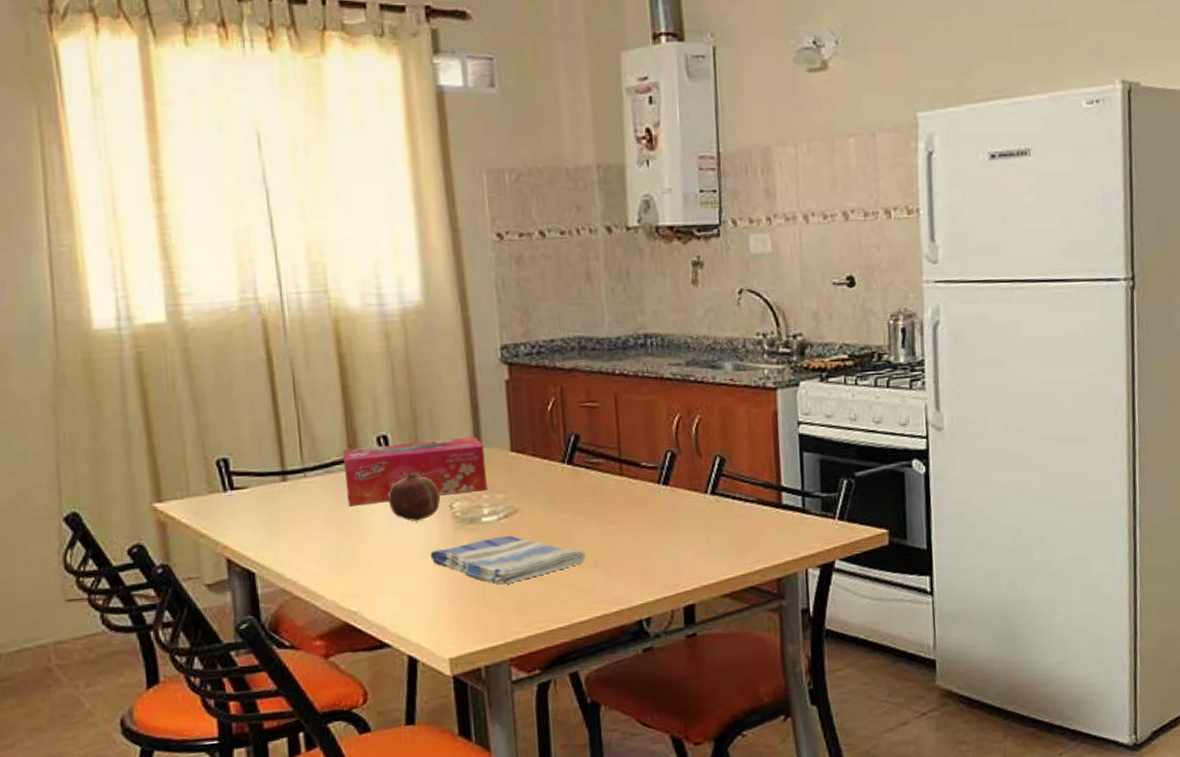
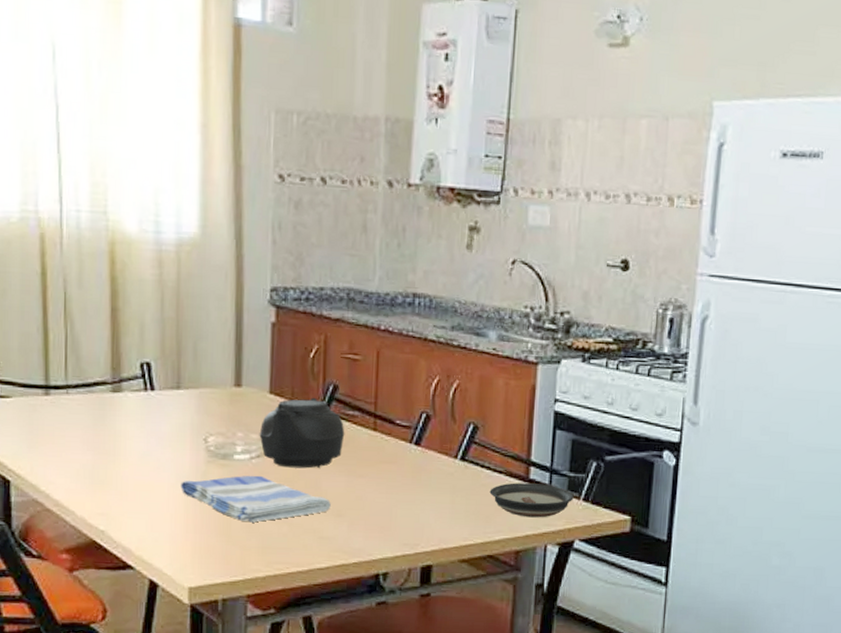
tissue box: present [342,436,487,506] -> none [105,371,244,429]
fruit: present [388,471,440,521] -> none [145,401,196,450]
teapot: none [505,449,595,524] -> present [259,397,351,469]
saucer: none [743,508,829,544] -> present [489,483,574,518]

